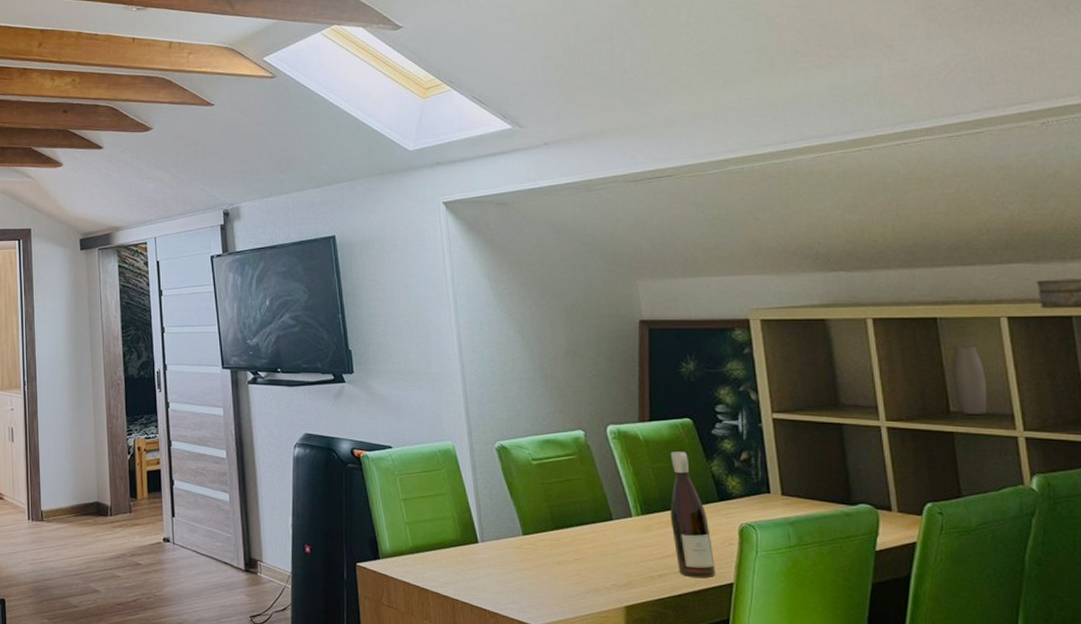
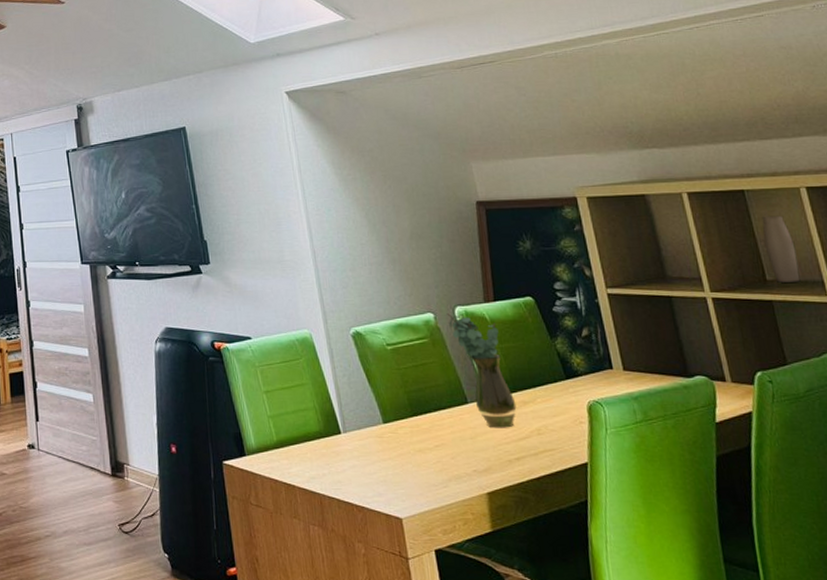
vase: none [598,431,664,546] -> present [447,313,517,428]
bottle: present [670,452,716,578] -> none [517,330,571,460]

